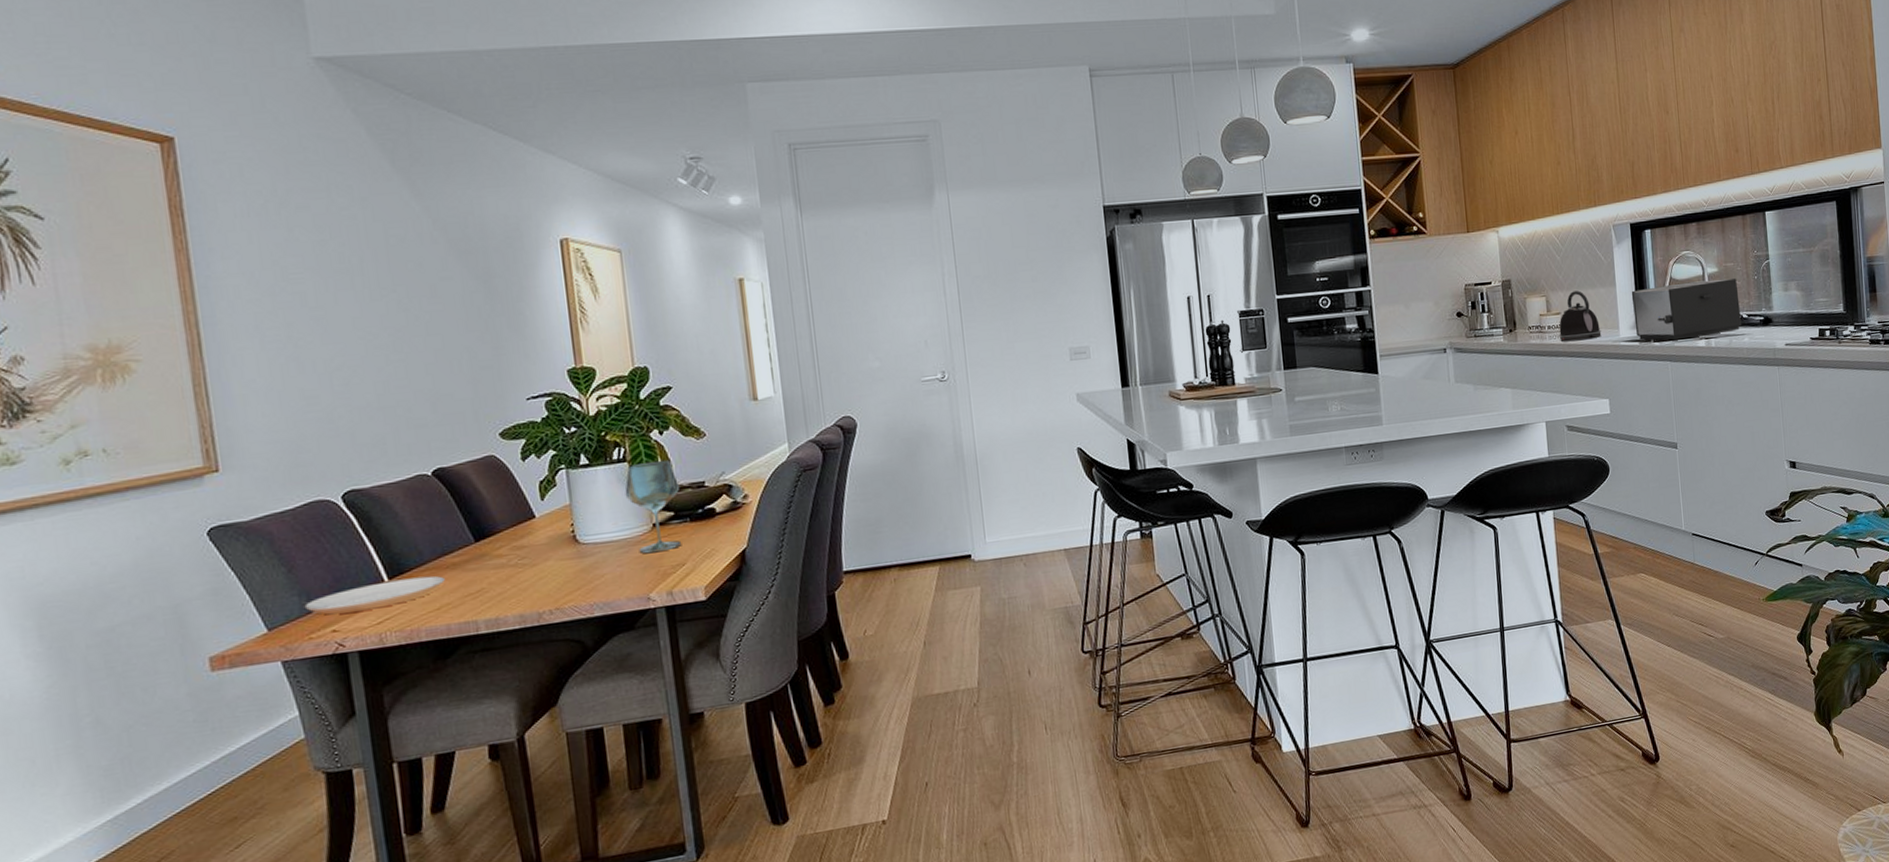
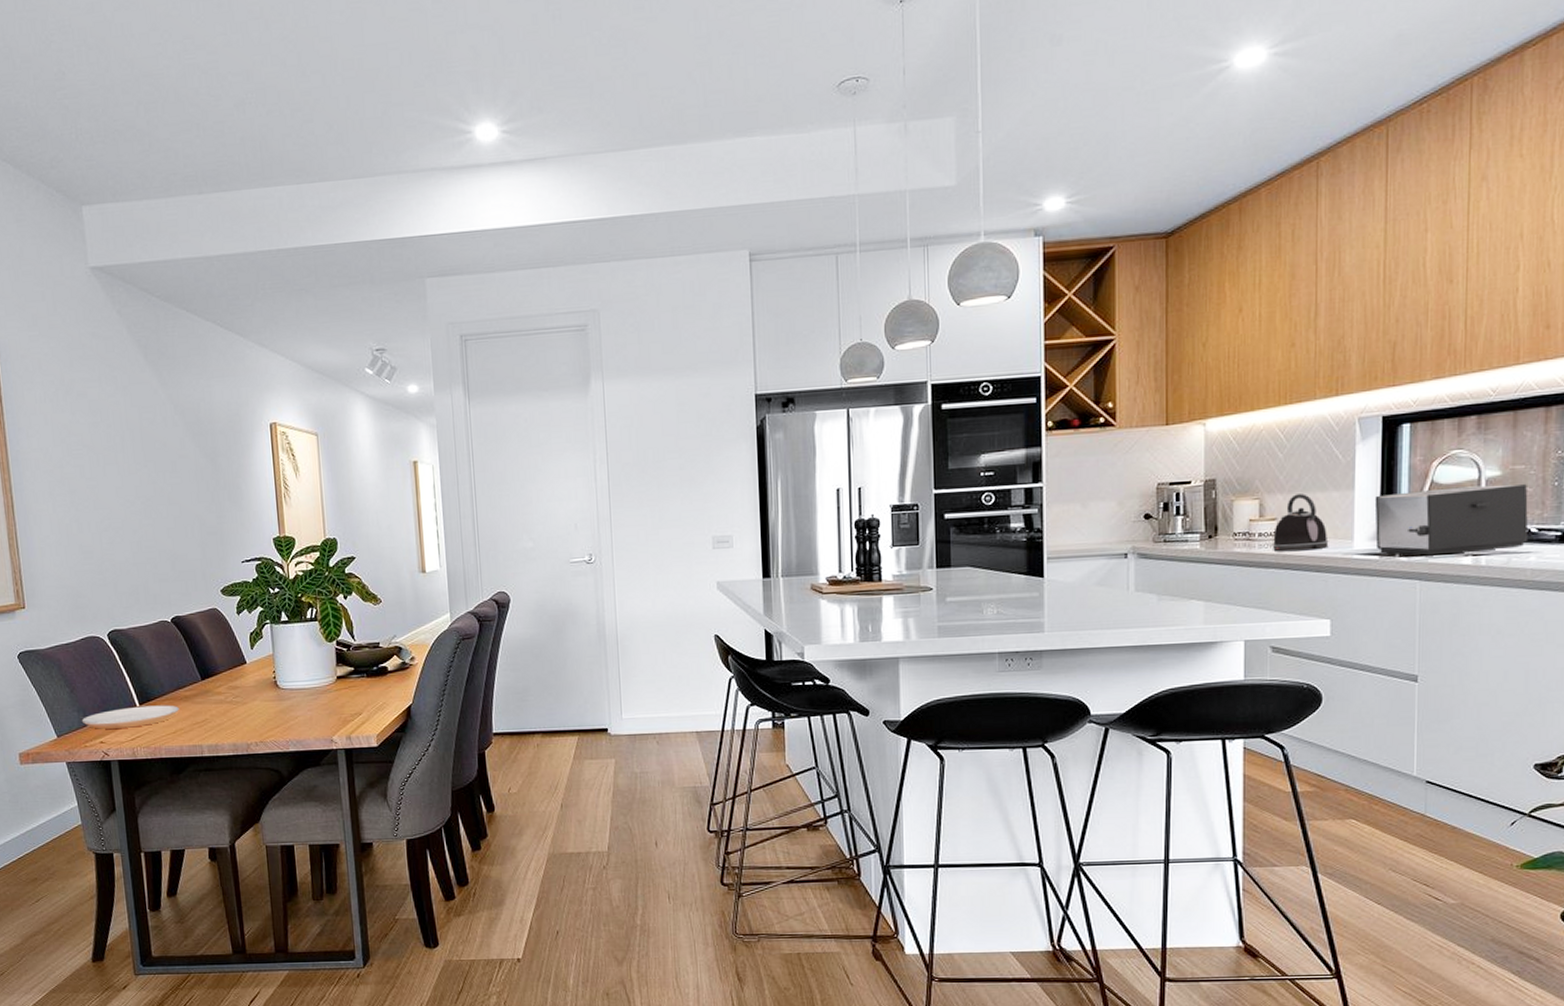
wine glass: present [624,459,682,554] -> none [315,621,360,702]

